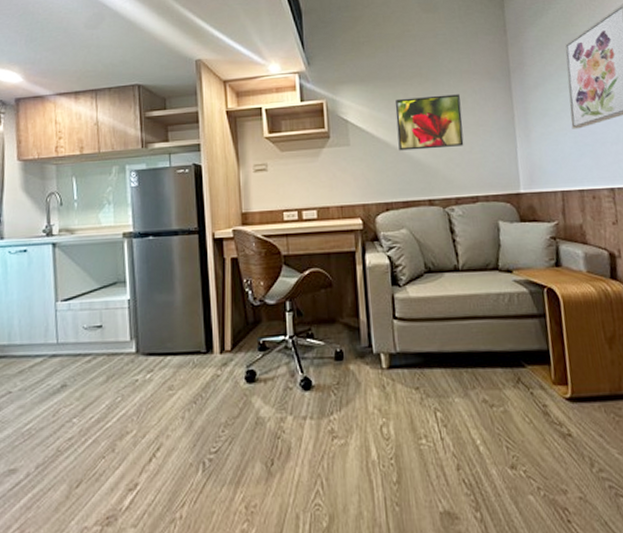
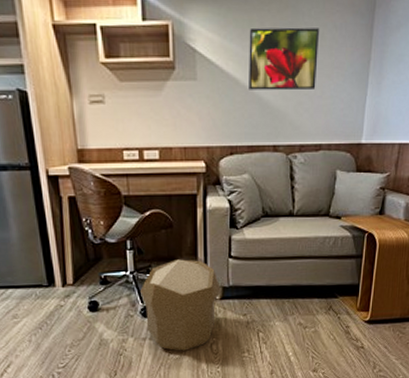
pouf: none [300,321,389,435] -> present [140,259,222,351]

